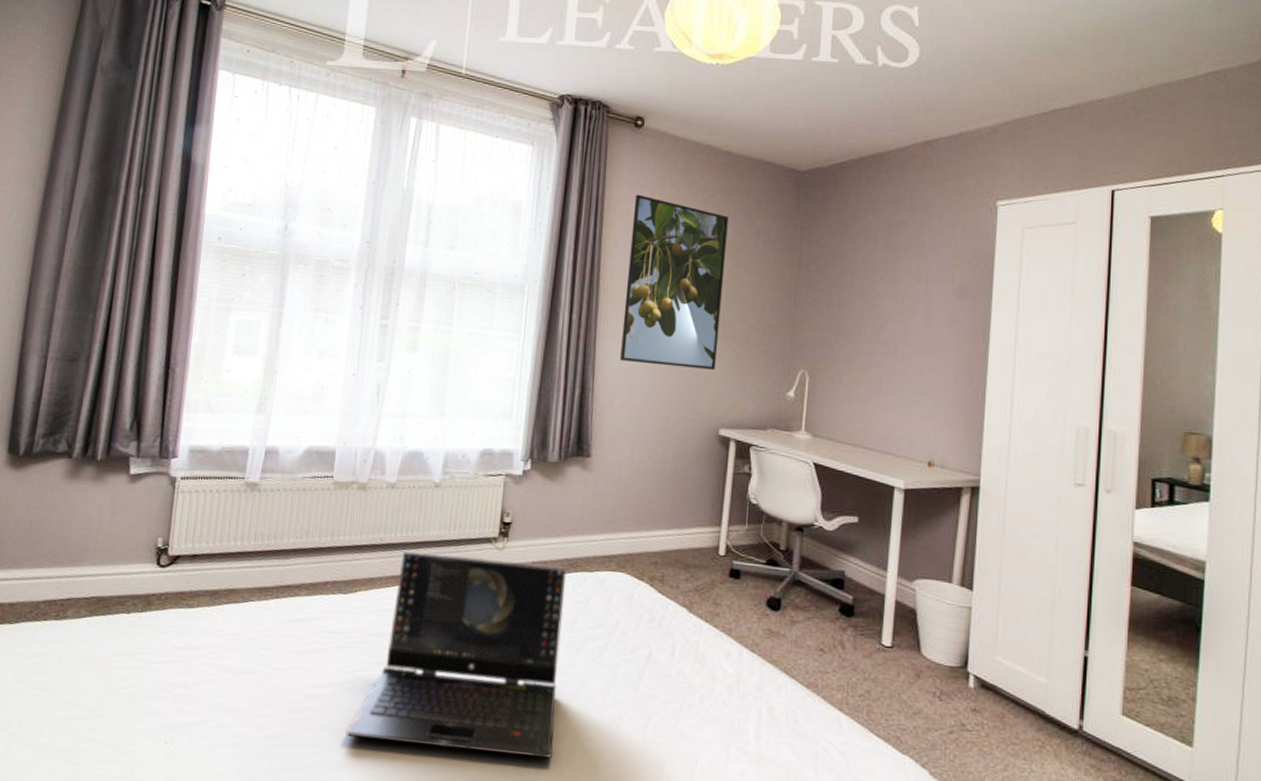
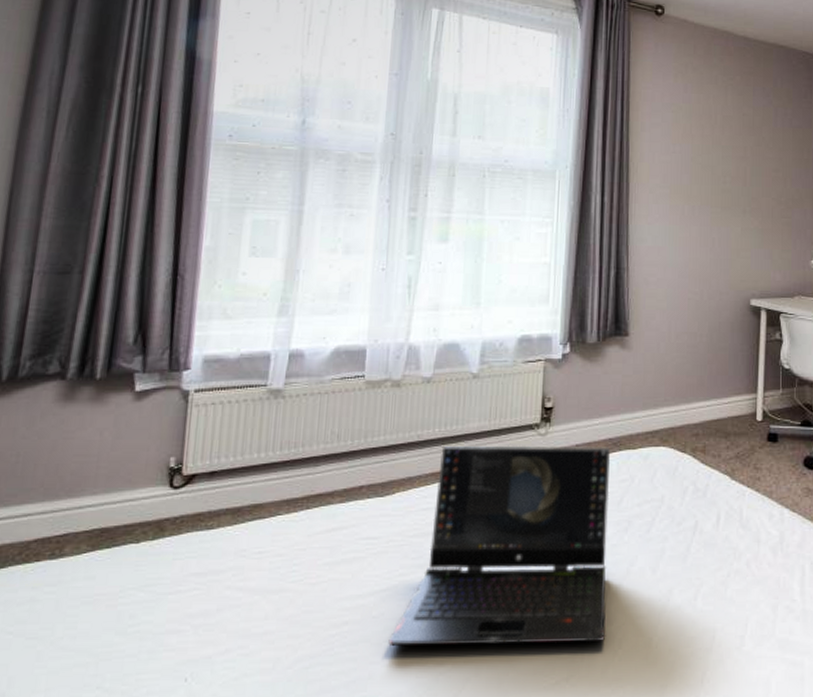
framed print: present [620,194,728,370] -> none [653,79,748,243]

